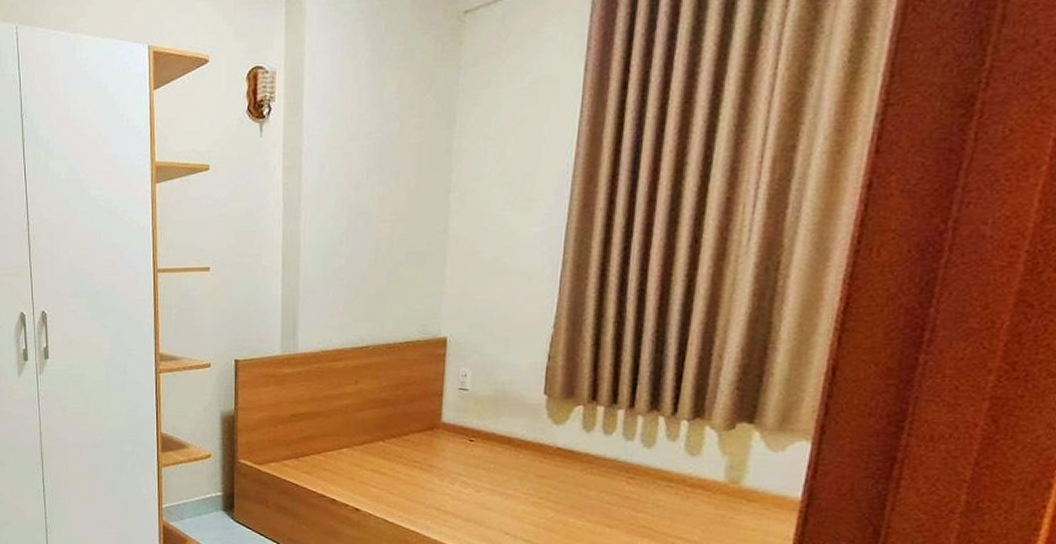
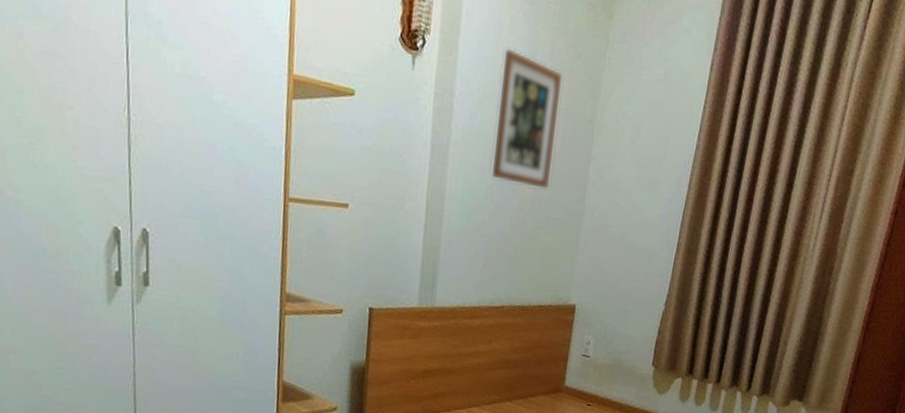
wall art: none [346,97,412,225] -> present [492,48,563,189]

